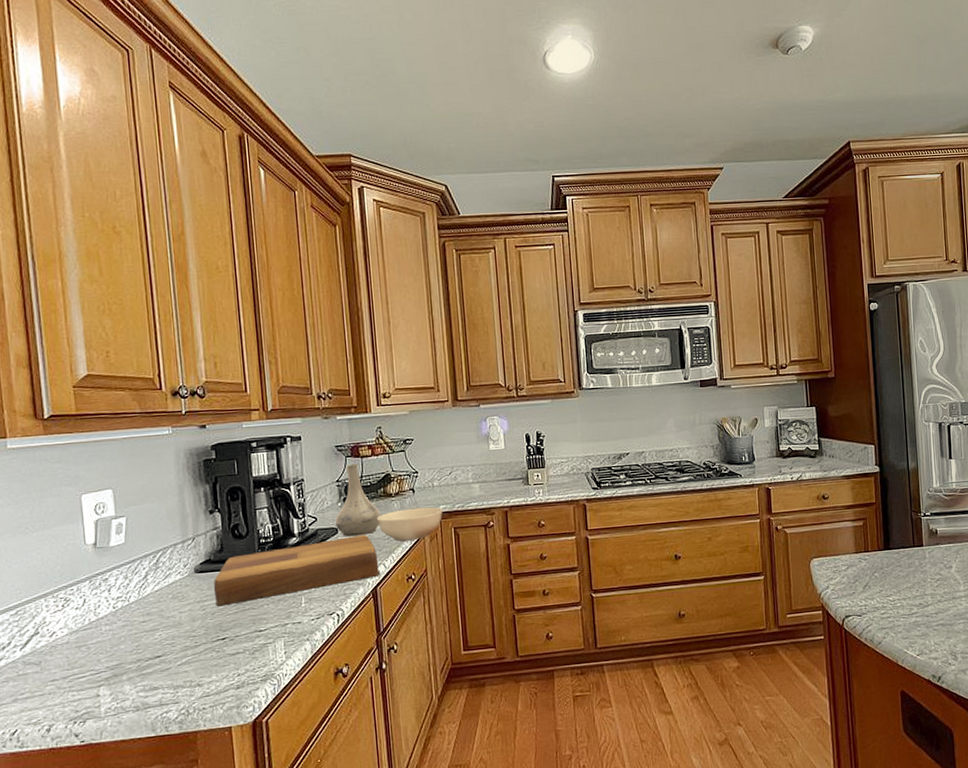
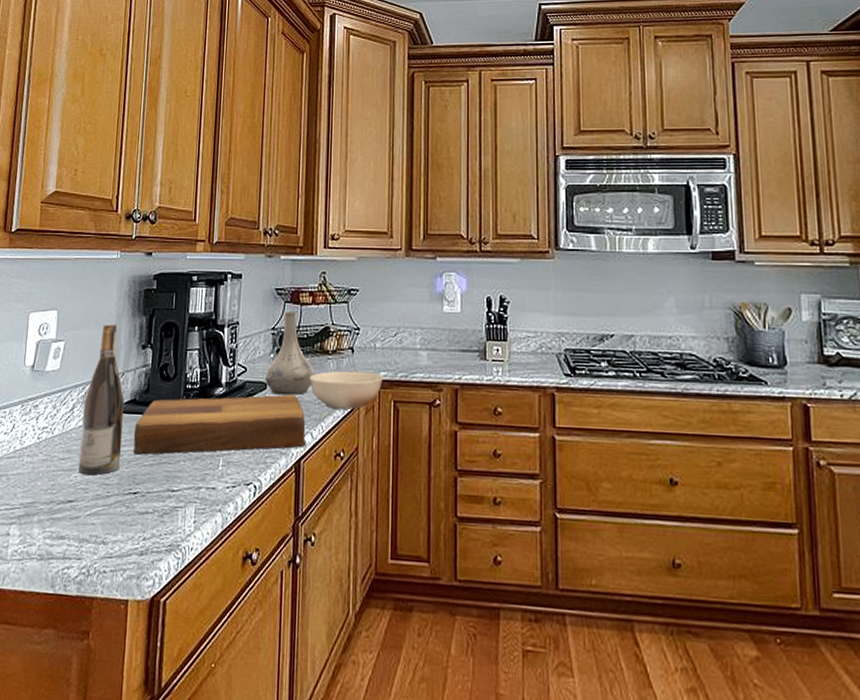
wine bottle: none [157,494,204,632] -> present [78,323,124,476]

